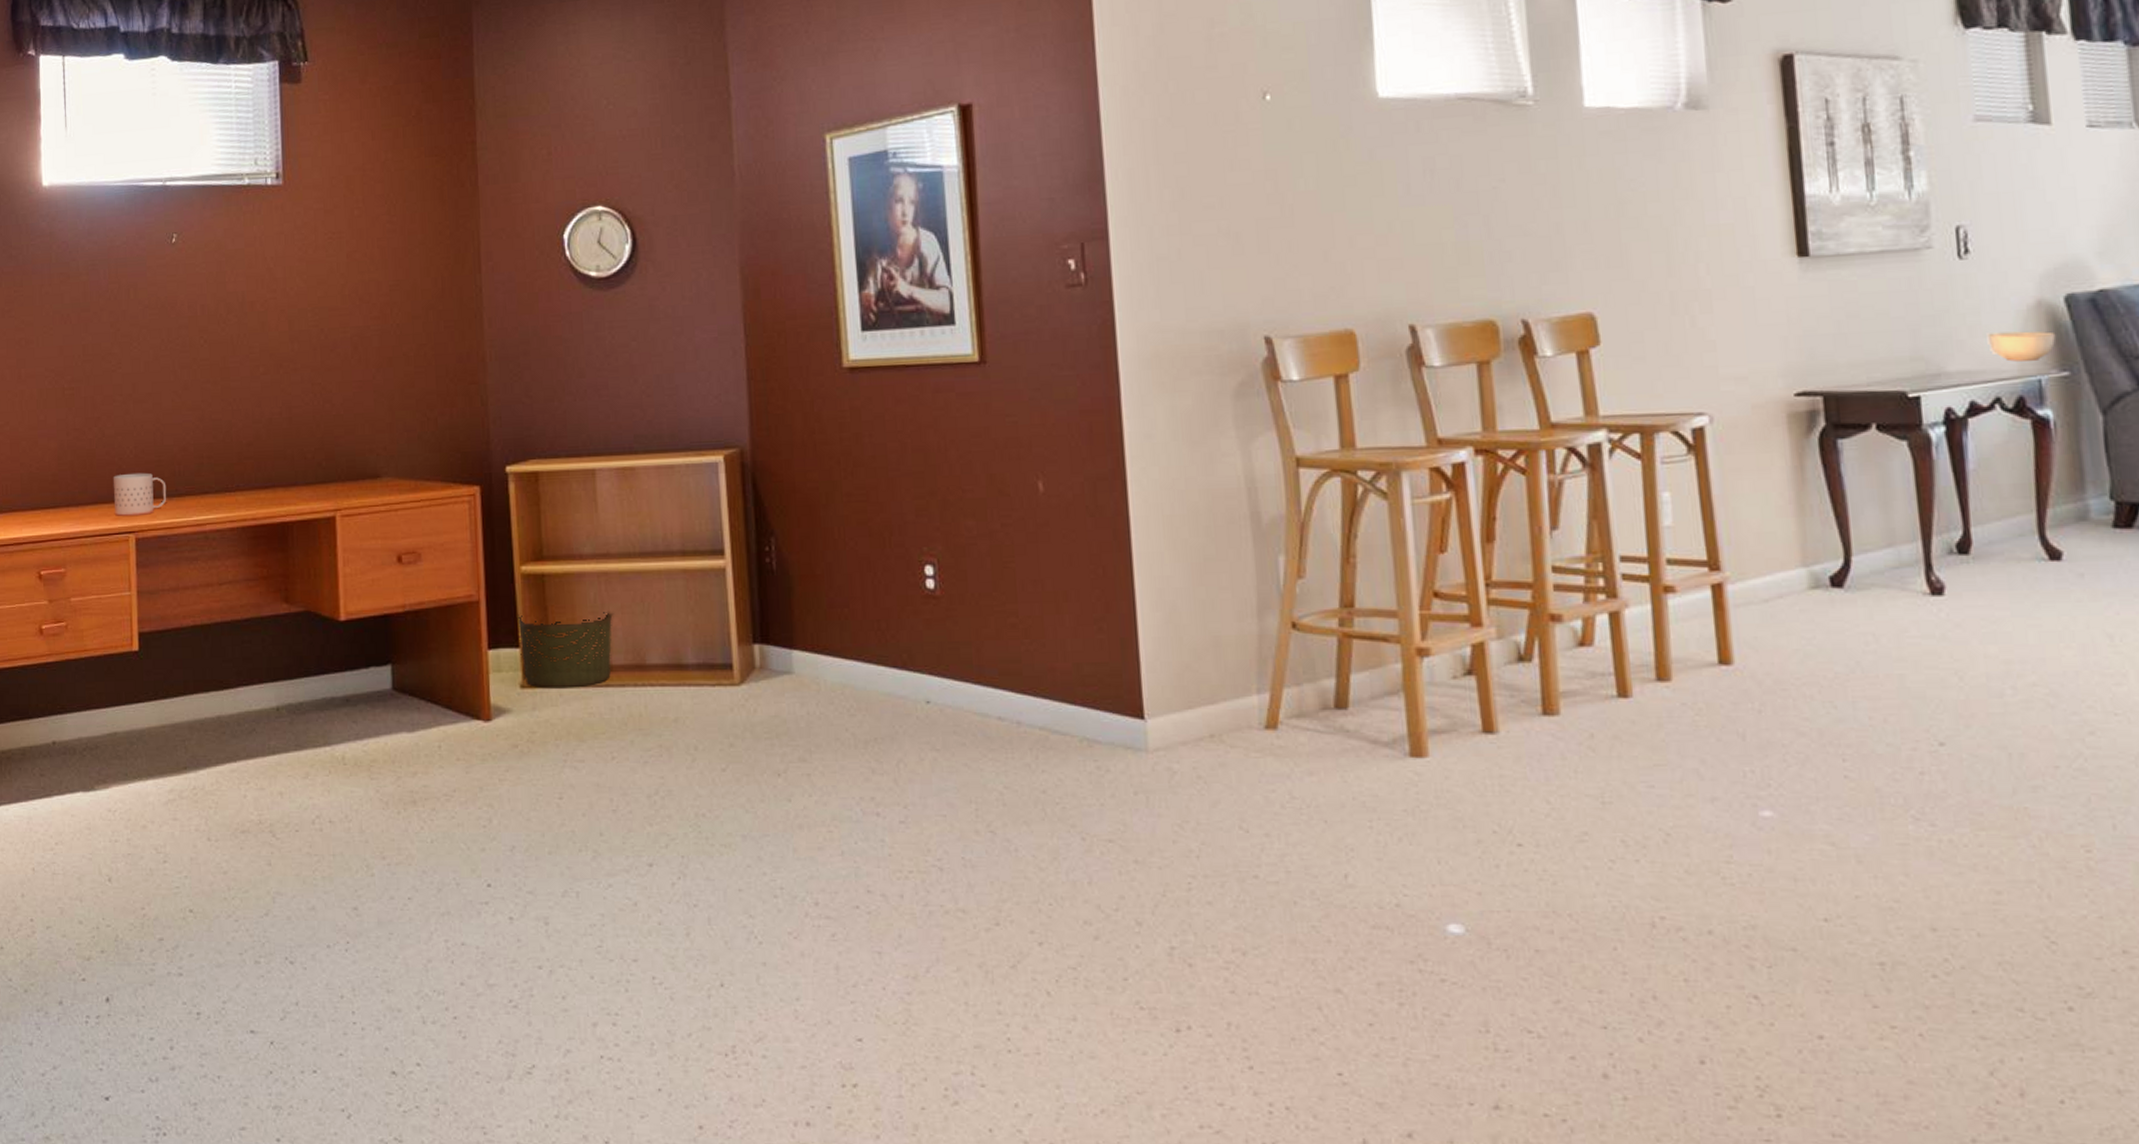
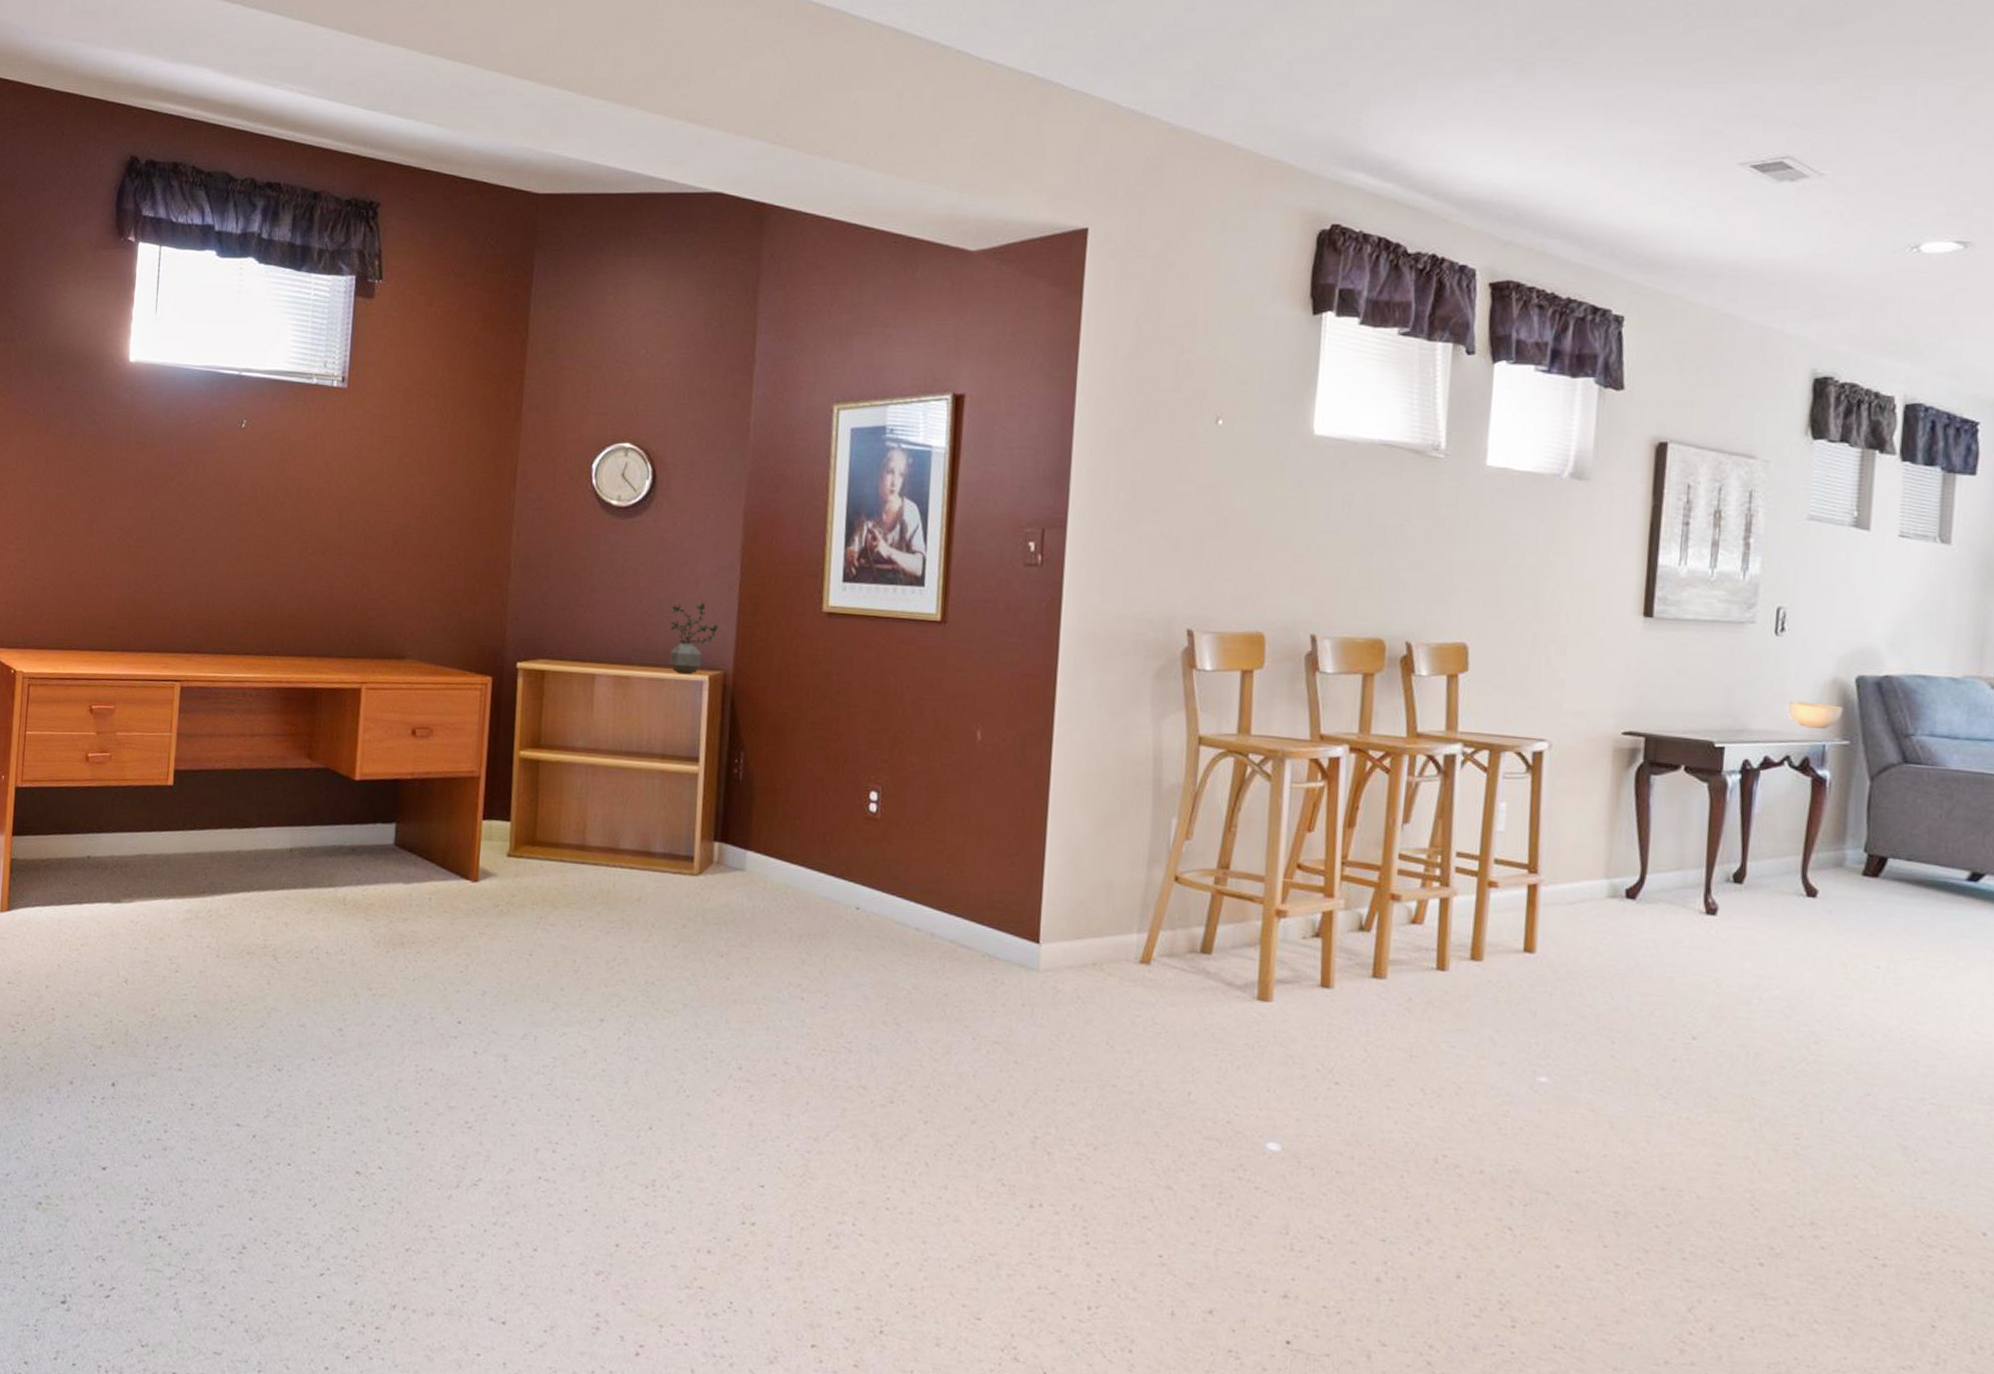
mug: present [112,472,167,517] -> none [164,628,213,668]
basket: present [517,612,614,688] -> none [511,793,597,862]
potted plant: none [671,373,727,458] -> present [669,602,718,675]

